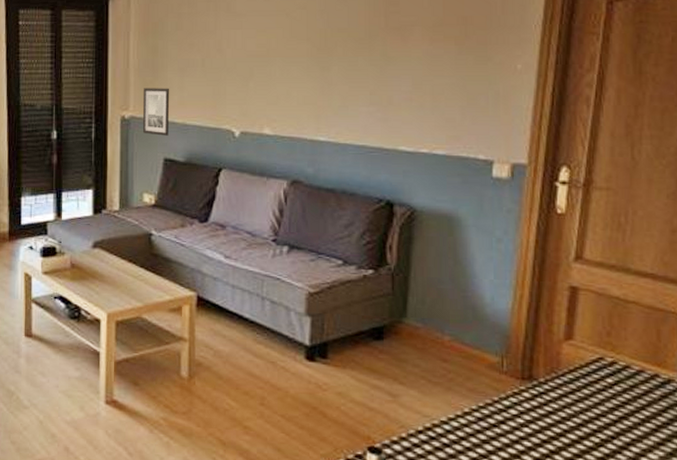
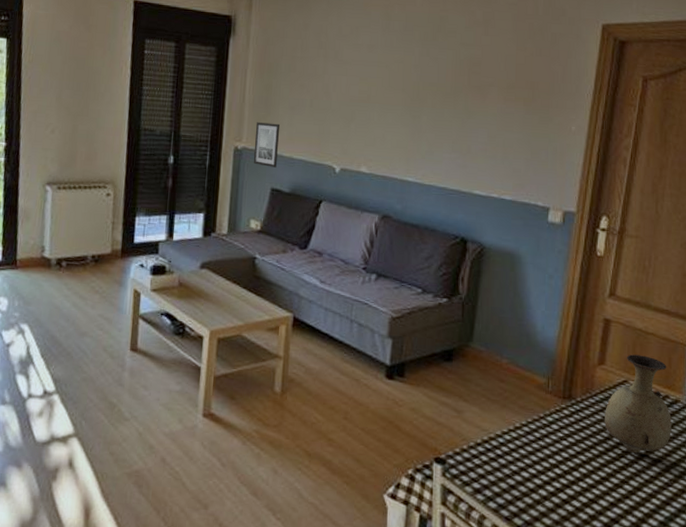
vase: none [576,327,665,442] -> present [605,354,672,454]

